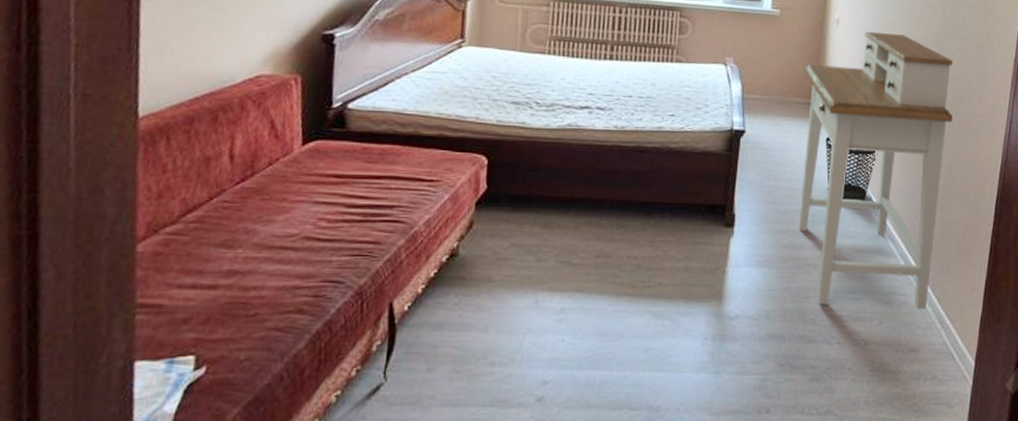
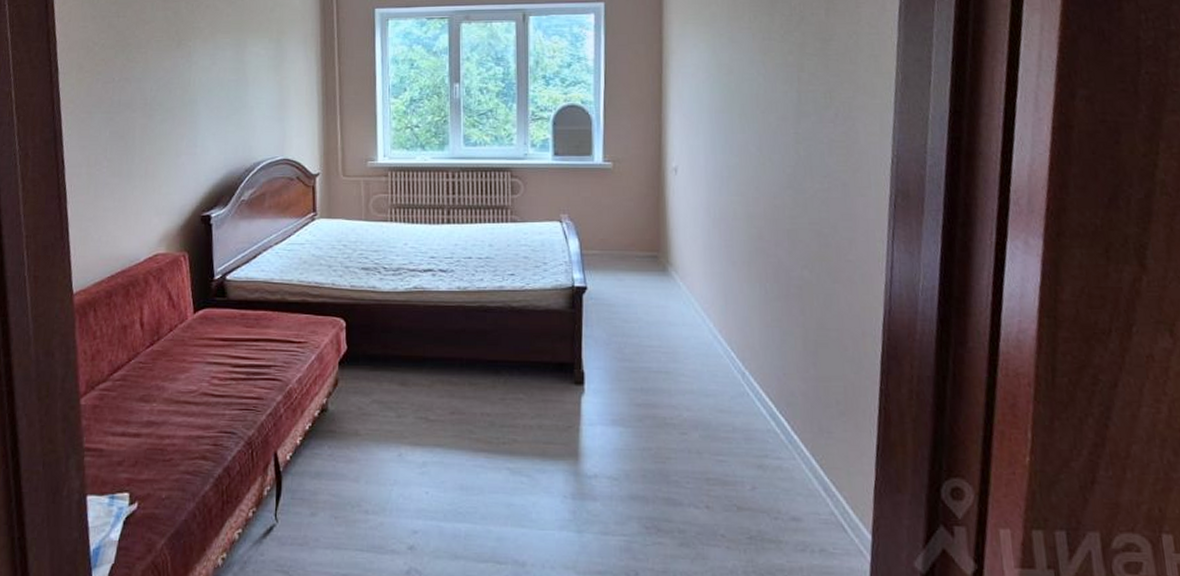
desk: present [798,32,953,310] -> none [644,178,819,476]
wastebasket: present [825,137,878,201] -> none [674,290,734,358]

